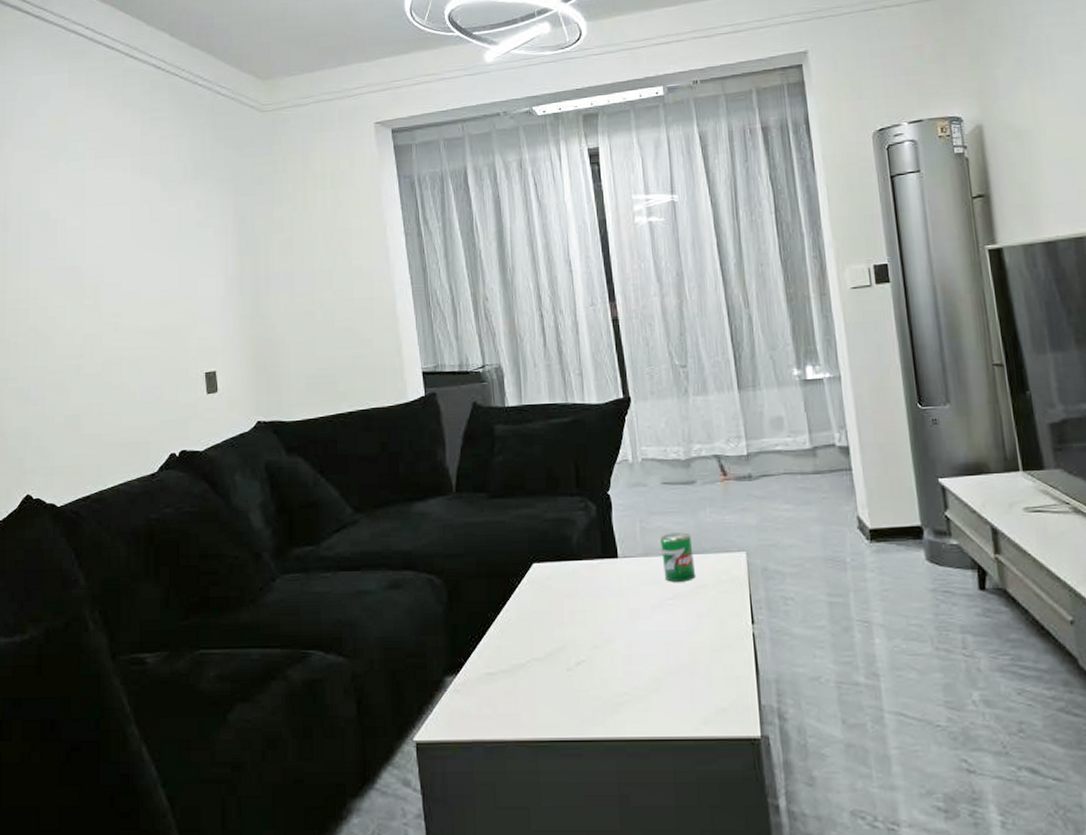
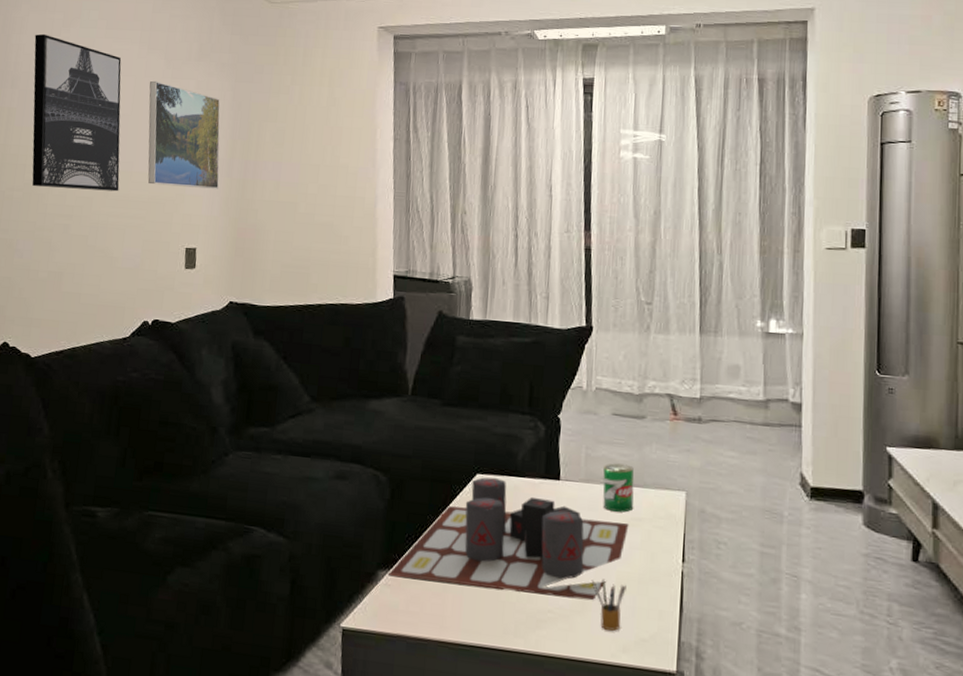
wall art: none [22,171,129,330] -> present [32,33,122,192]
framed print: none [146,205,231,312] -> present [147,80,220,189]
board game: none [455,564,694,681] -> present [387,477,629,601]
pencil box: none [663,652,700,704] -> present [591,578,626,631]

